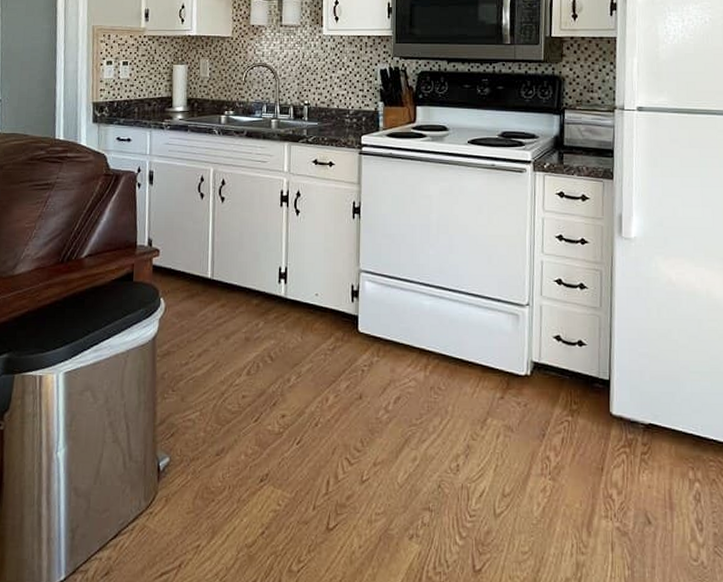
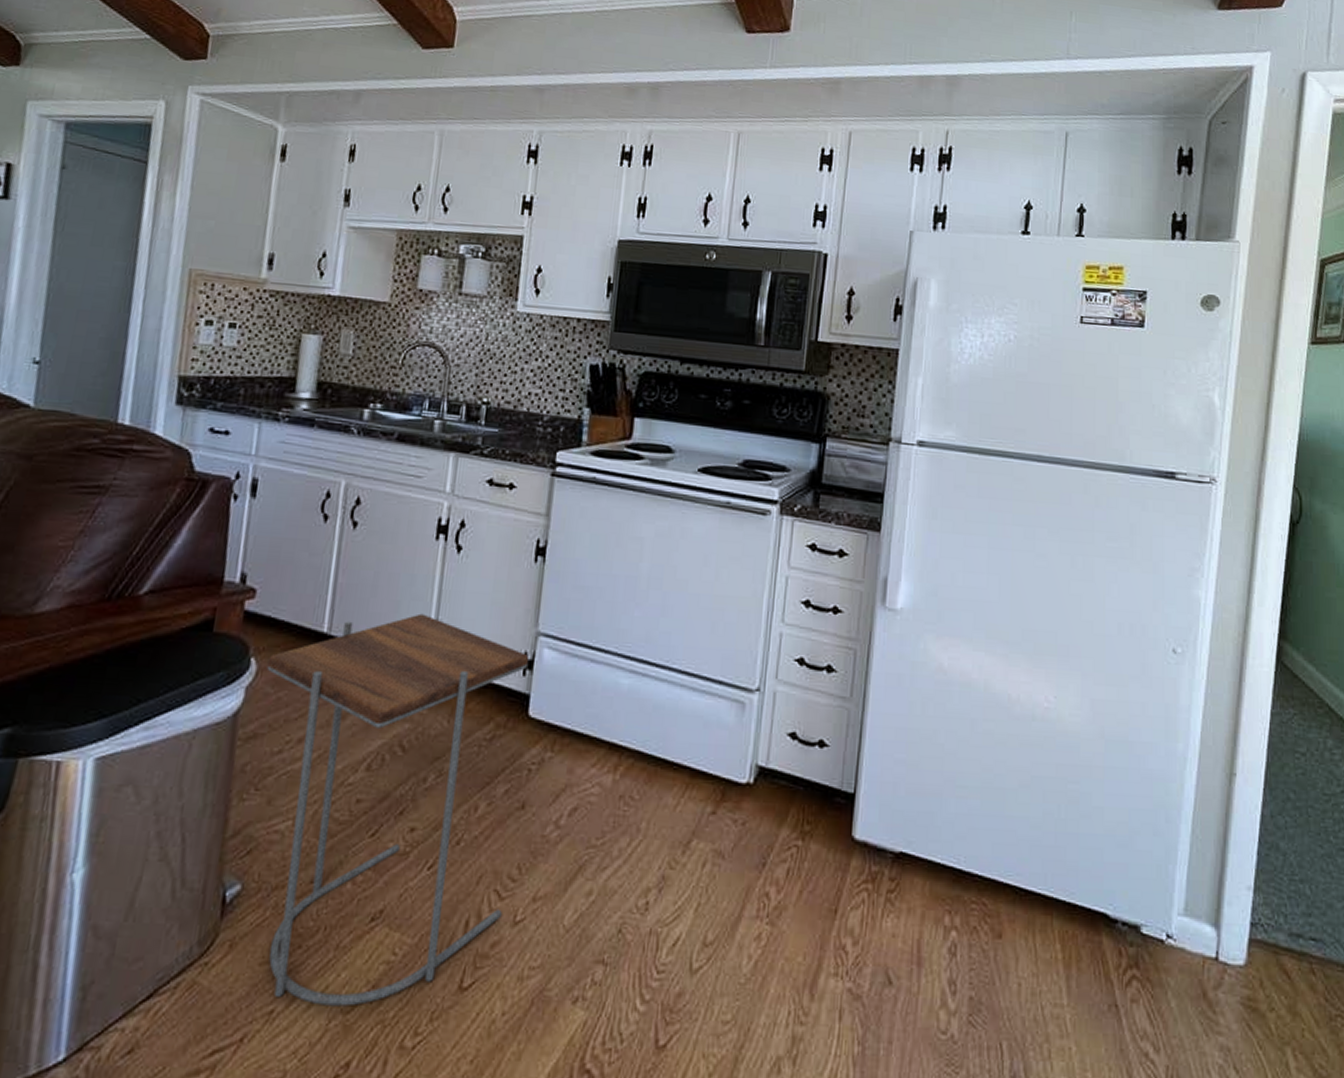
side table: none [172,261,354,542] -> present [266,613,528,1007]

